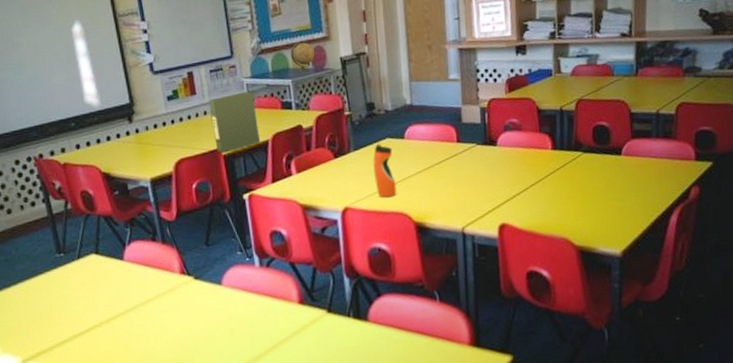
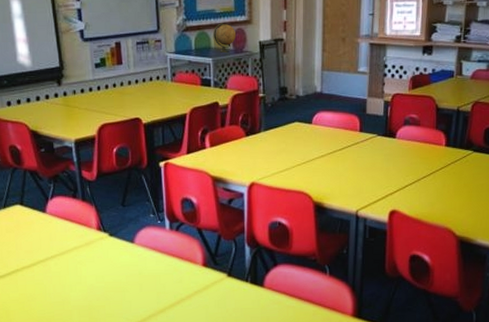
binder: present [208,91,260,153] -> none [133,66,178,122]
water bottle: present [373,142,397,198] -> none [280,125,300,177]

